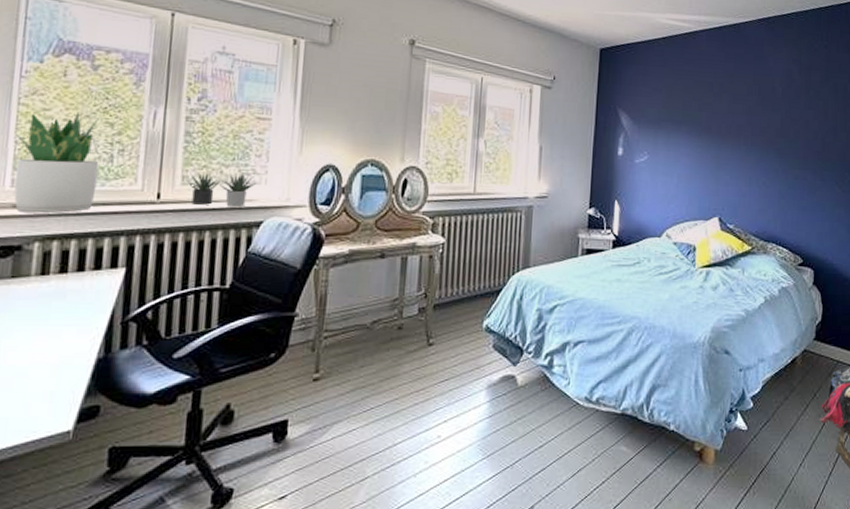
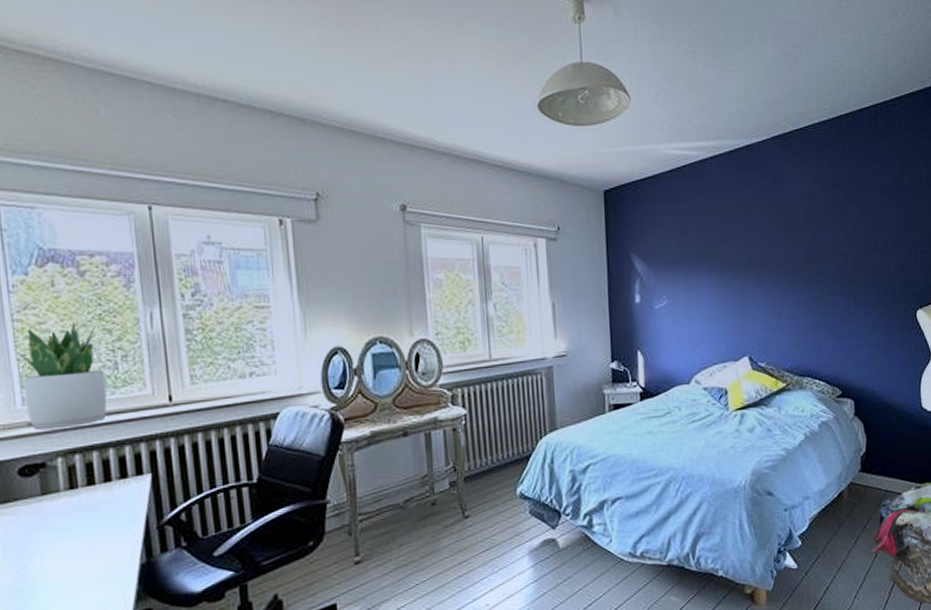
succulent plant: present [185,172,256,208] -> none [194,365,265,405]

